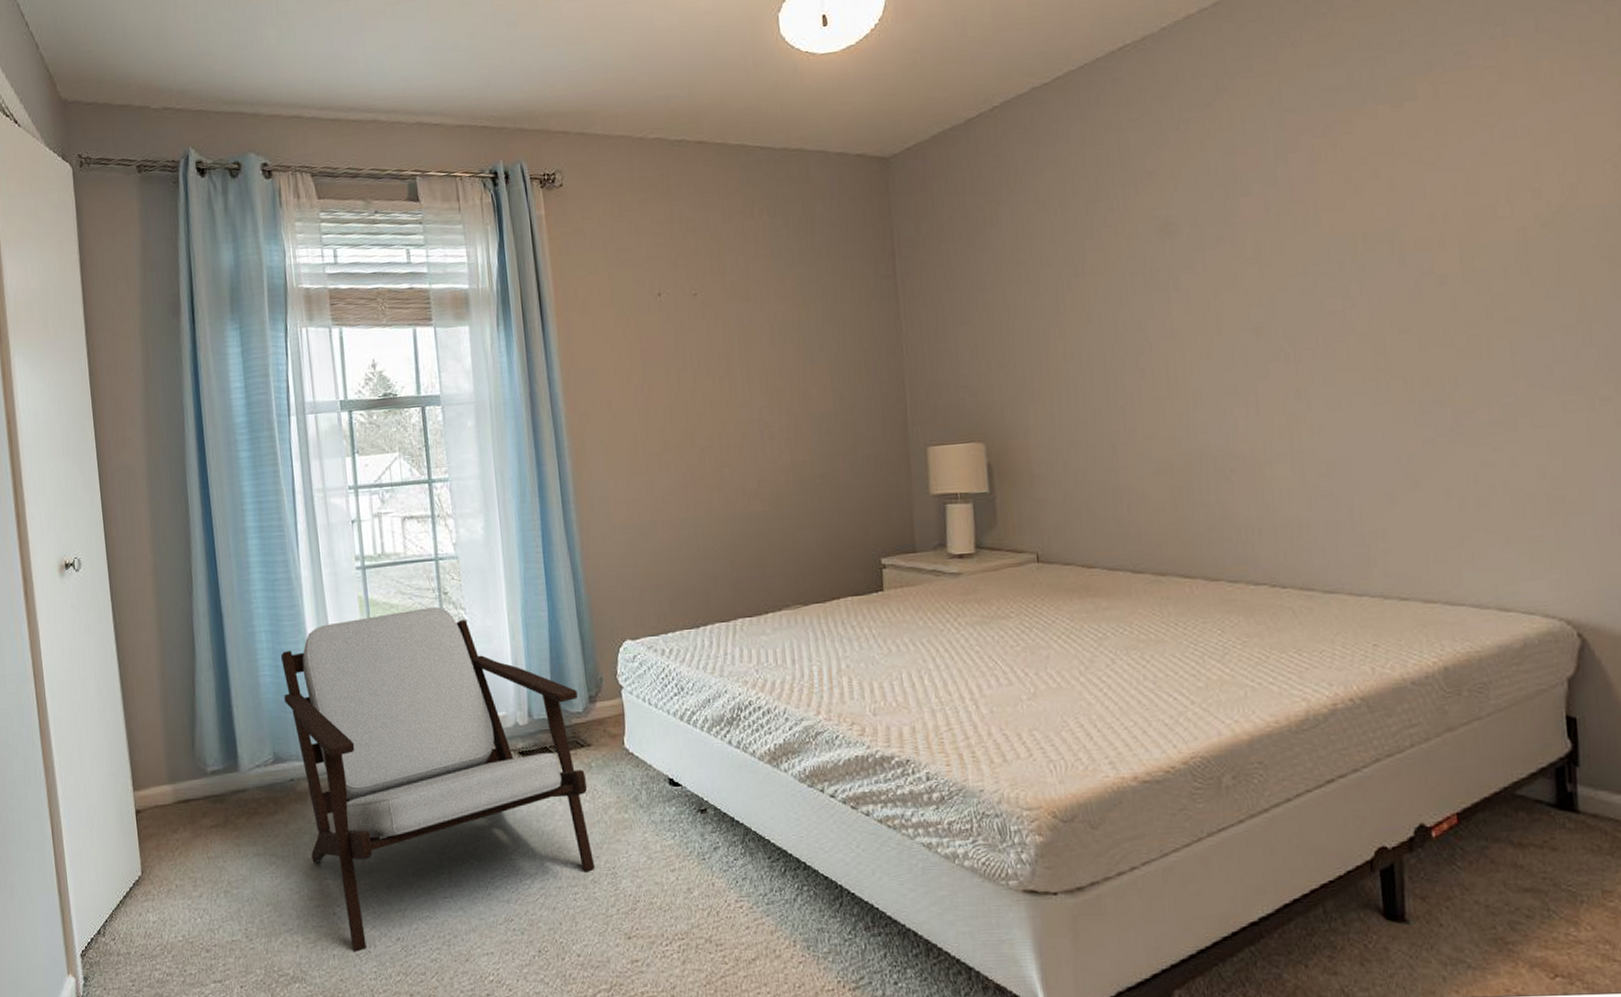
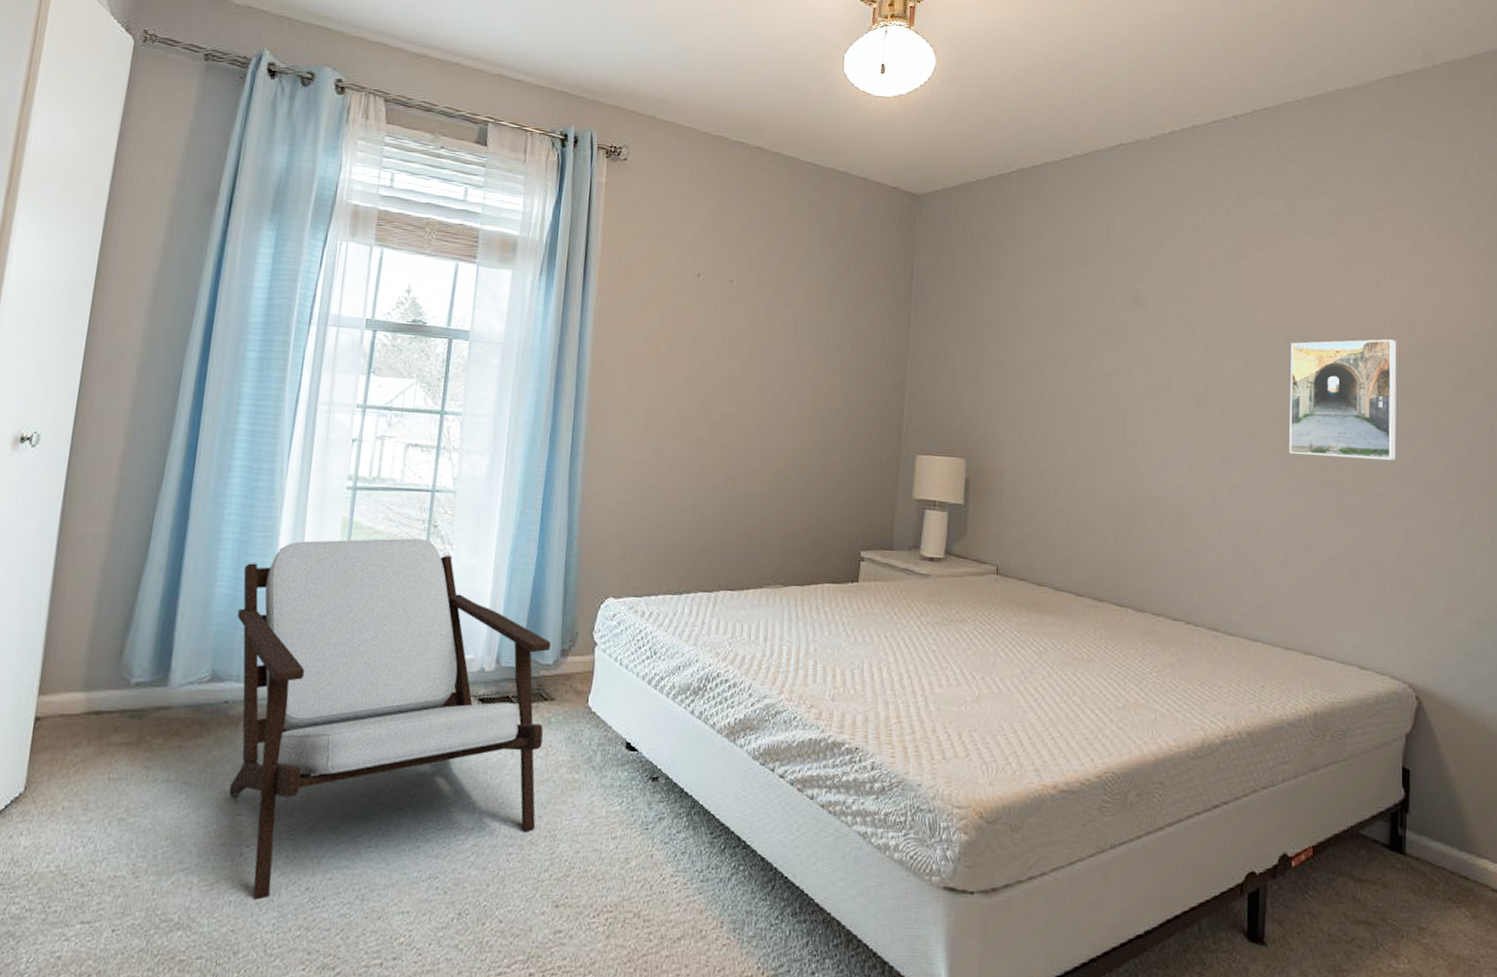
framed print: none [1371,213,1527,374] -> present [1289,338,1397,461]

